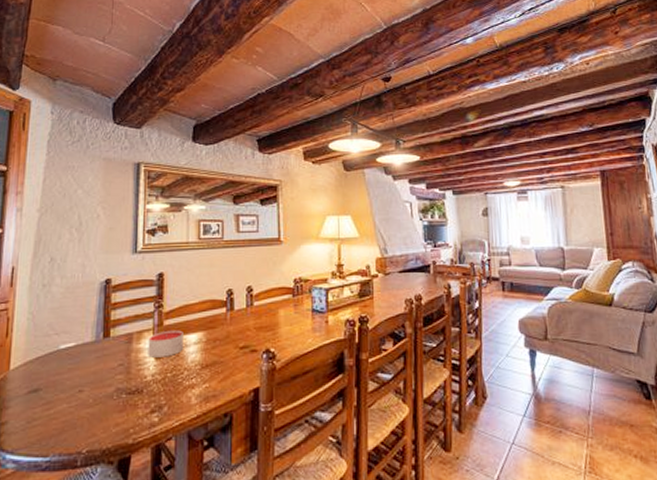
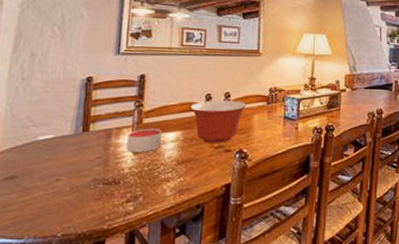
mixing bowl: none [211,295,271,343] -> present [190,100,247,143]

